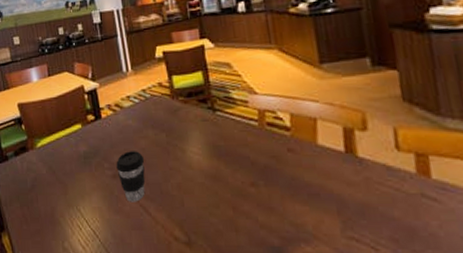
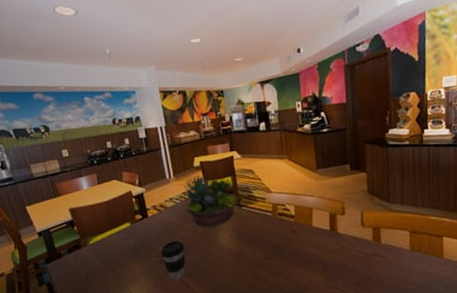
succulent planter: none [142,68,211,135] -> present [183,175,238,227]

